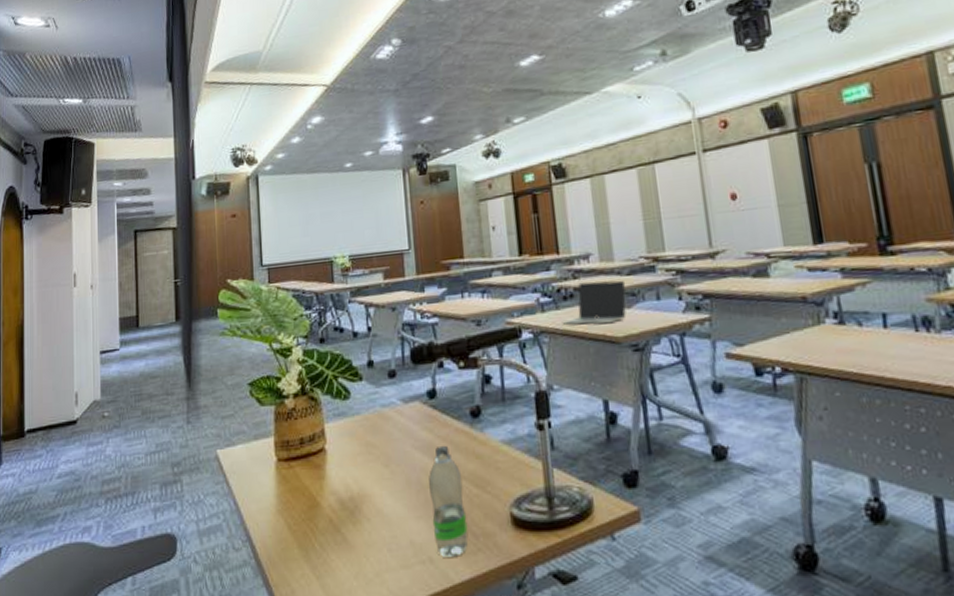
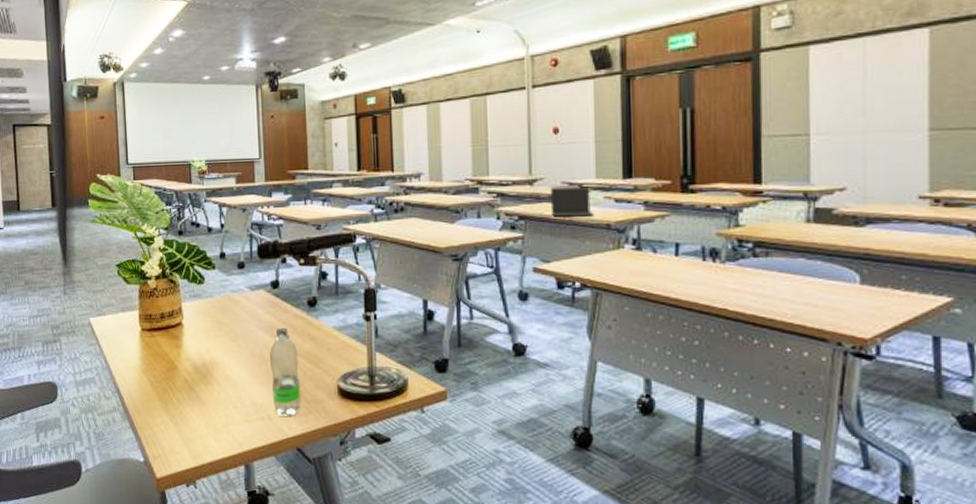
laptop: present [562,280,627,325] -> none [392,198,451,236]
laptop: none [734,256,787,293] -> present [550,186,594,217]

